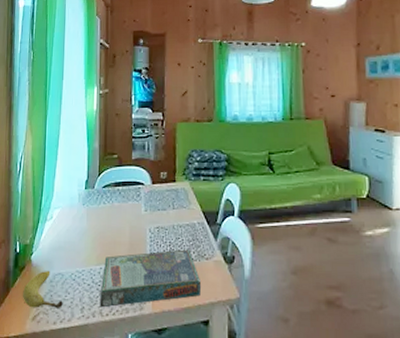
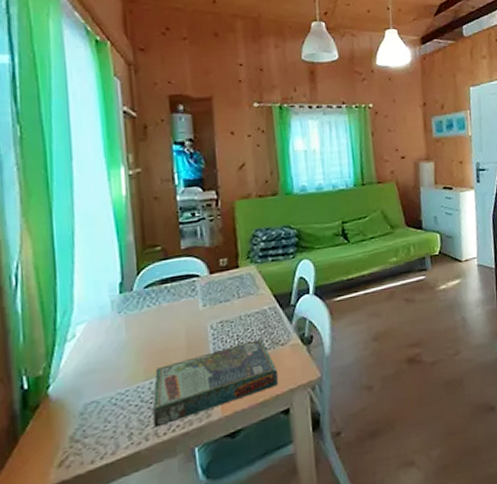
fruit: present [23,270,63,310] -> none [40,401,102,453]

